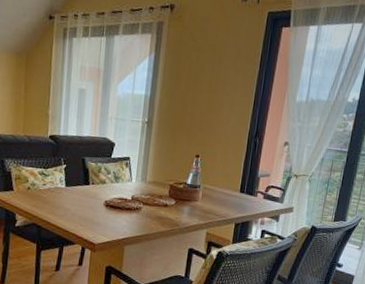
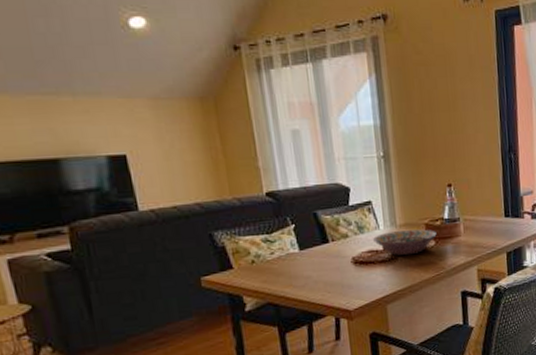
decorative bowl: none [125,186,178,209] -> present [373,229,437,255]

